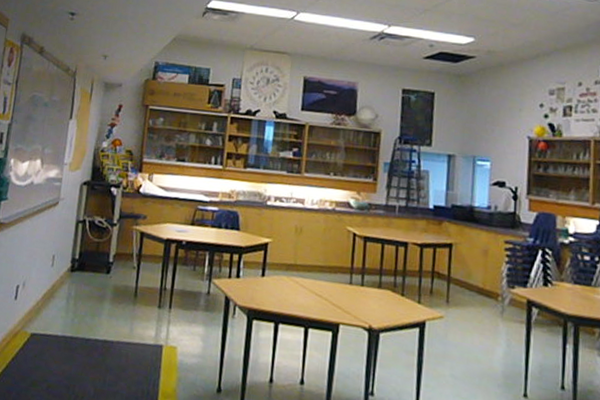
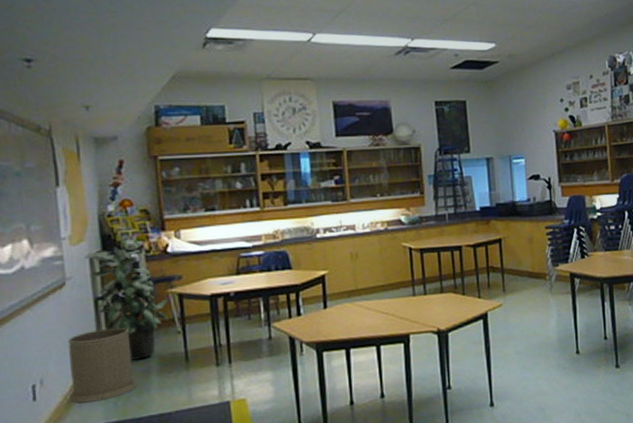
trash can: none [40,249,97,315] -> present [68,327,137,404]
indoor plant: none [76,177,133,285] -> present [85,242,169,360]

